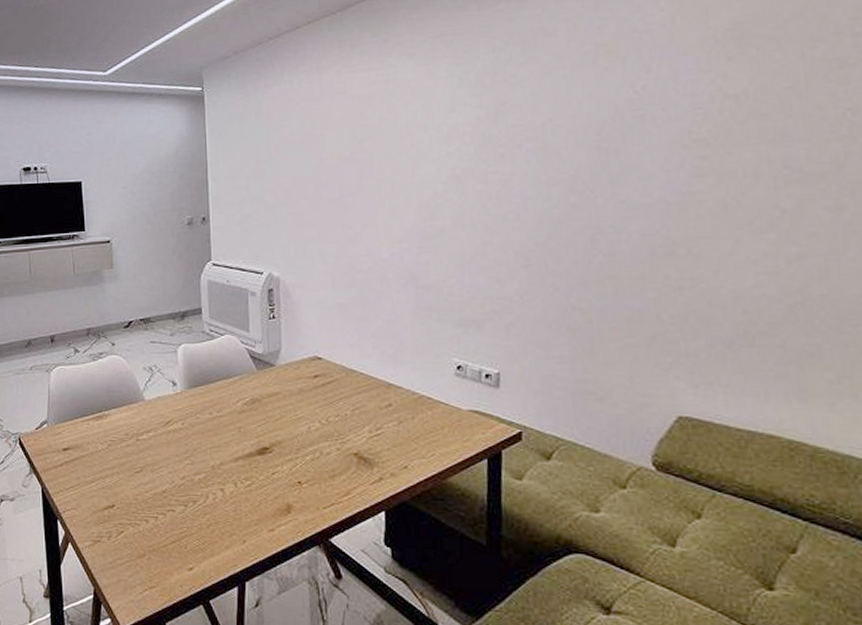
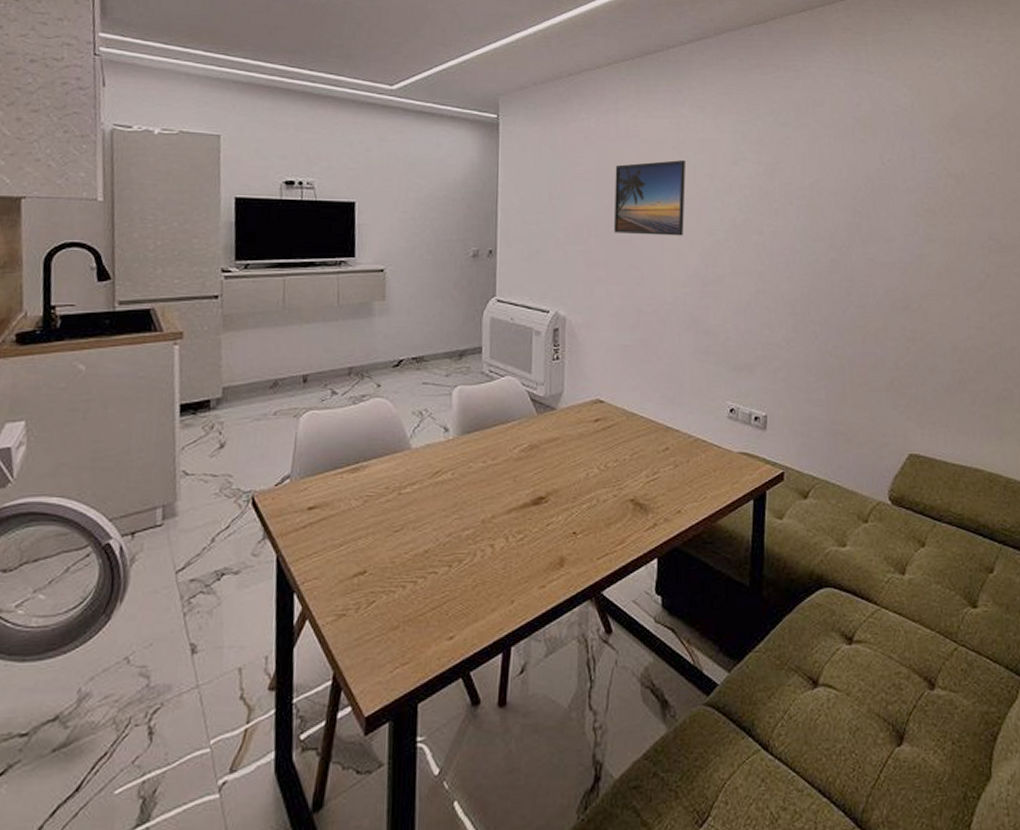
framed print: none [321,113,398,193] -> present [613,160,686,236]

